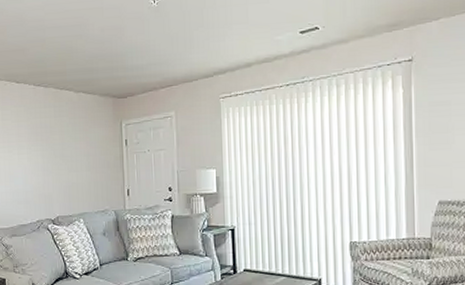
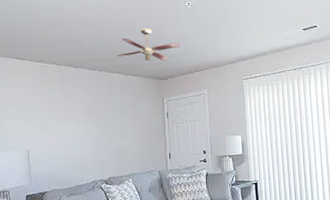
ceiling fan: none [65,33,142,75] -> present [116,28,180,62]

